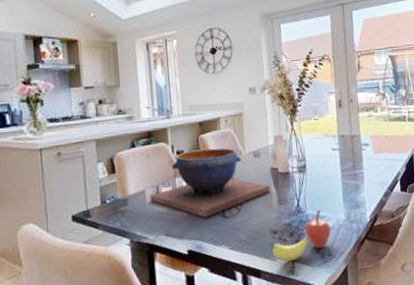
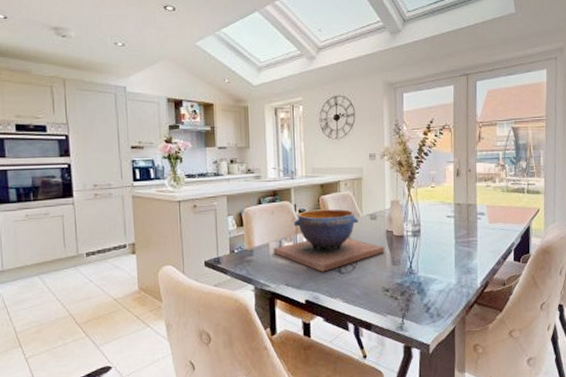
fruit: present [268,209,331,262] -> none [380,272,442,318]

